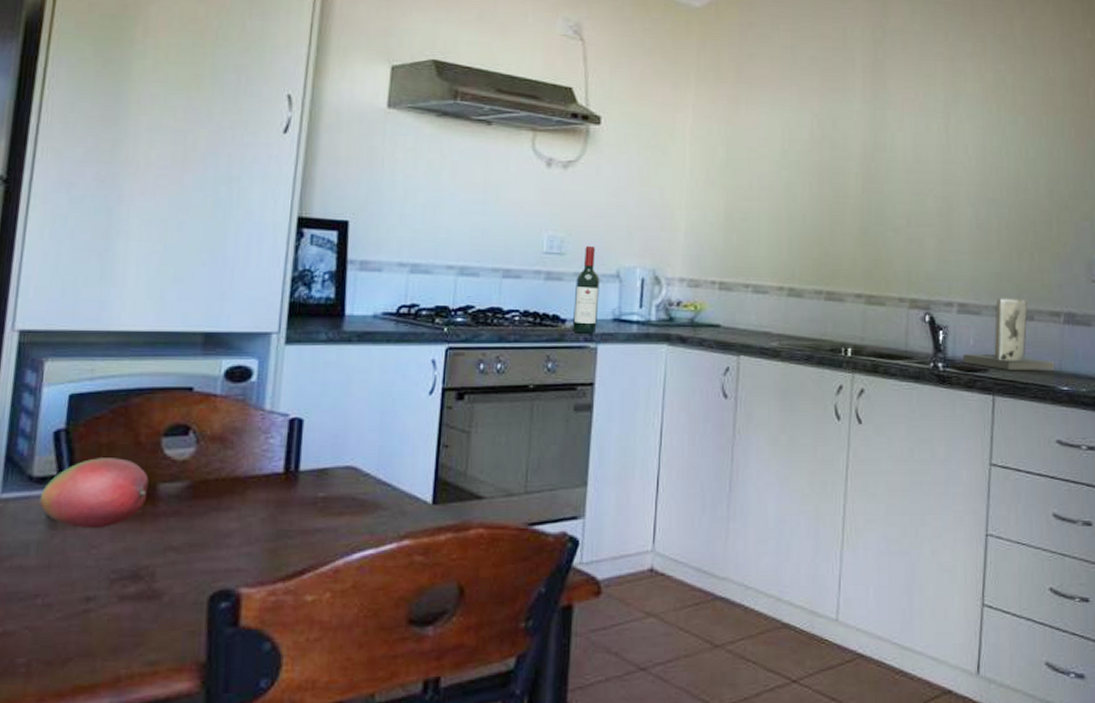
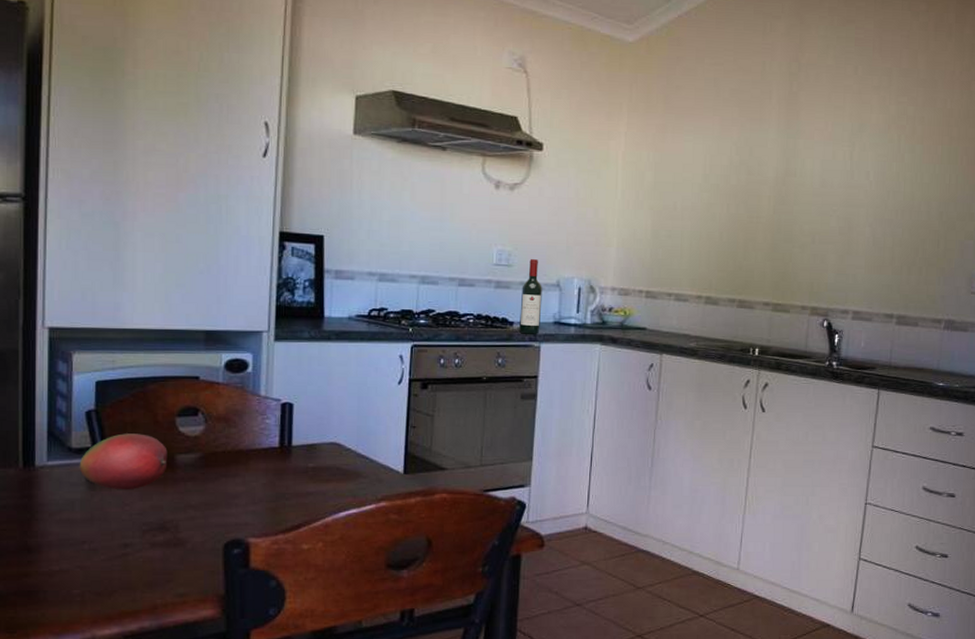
paper towel roll: present [963,298,1055,370] -> none [854,306,934,369]

